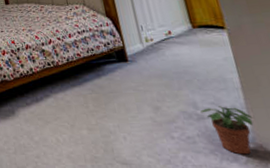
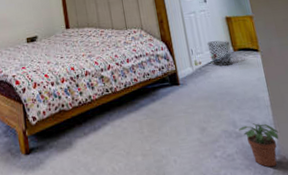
waste bin: none [159,17,192,44] -> present [207,40,233,66]

